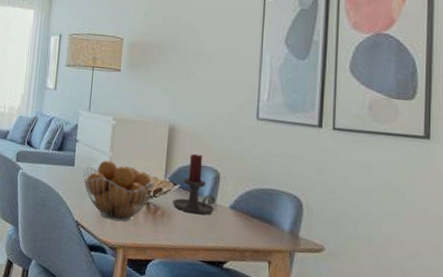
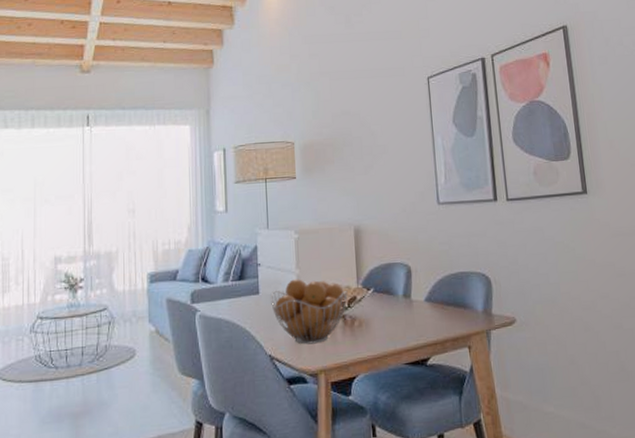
candle holder: present [172,153,216,215] -> none [368,251,411,317]

